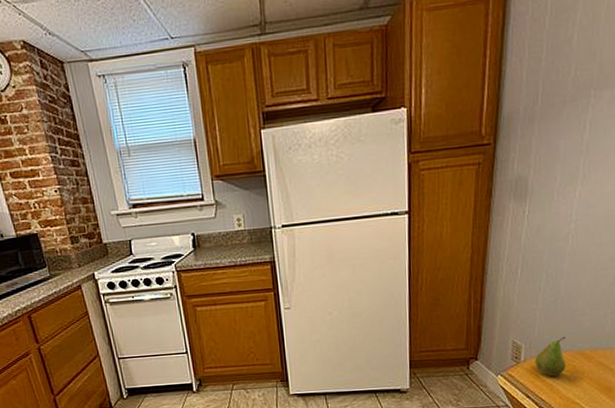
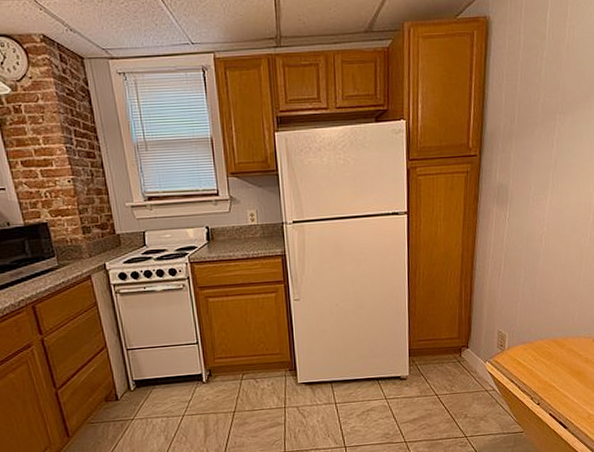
fruit: present [535,336,566,377] -> none [517,326,543,363]

